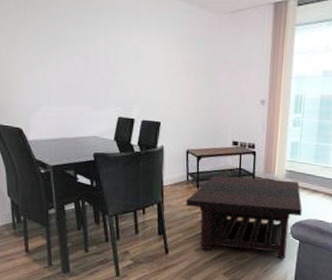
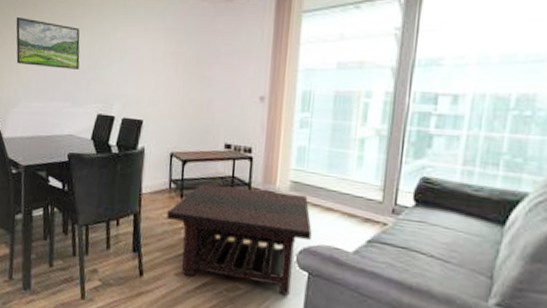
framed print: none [28,20,97,75] -> present [16,16,80,69]

